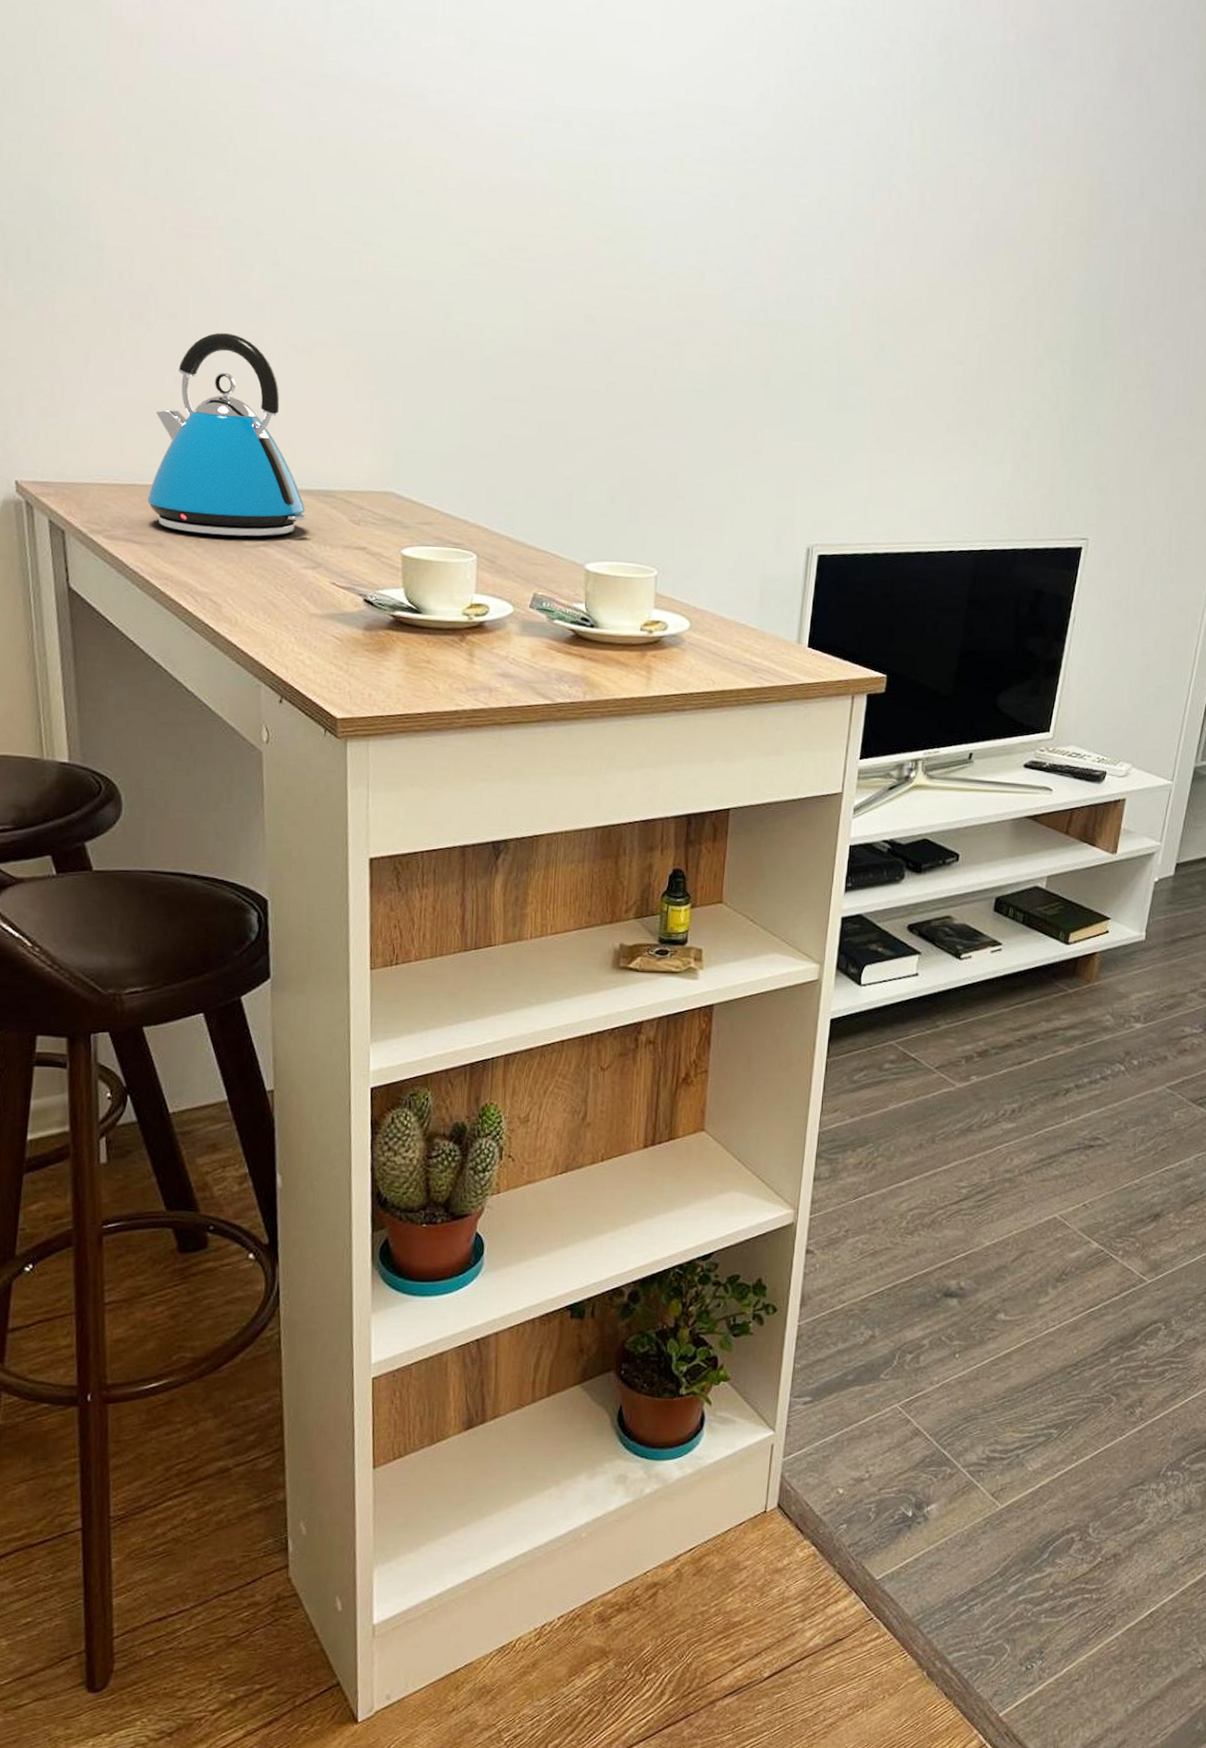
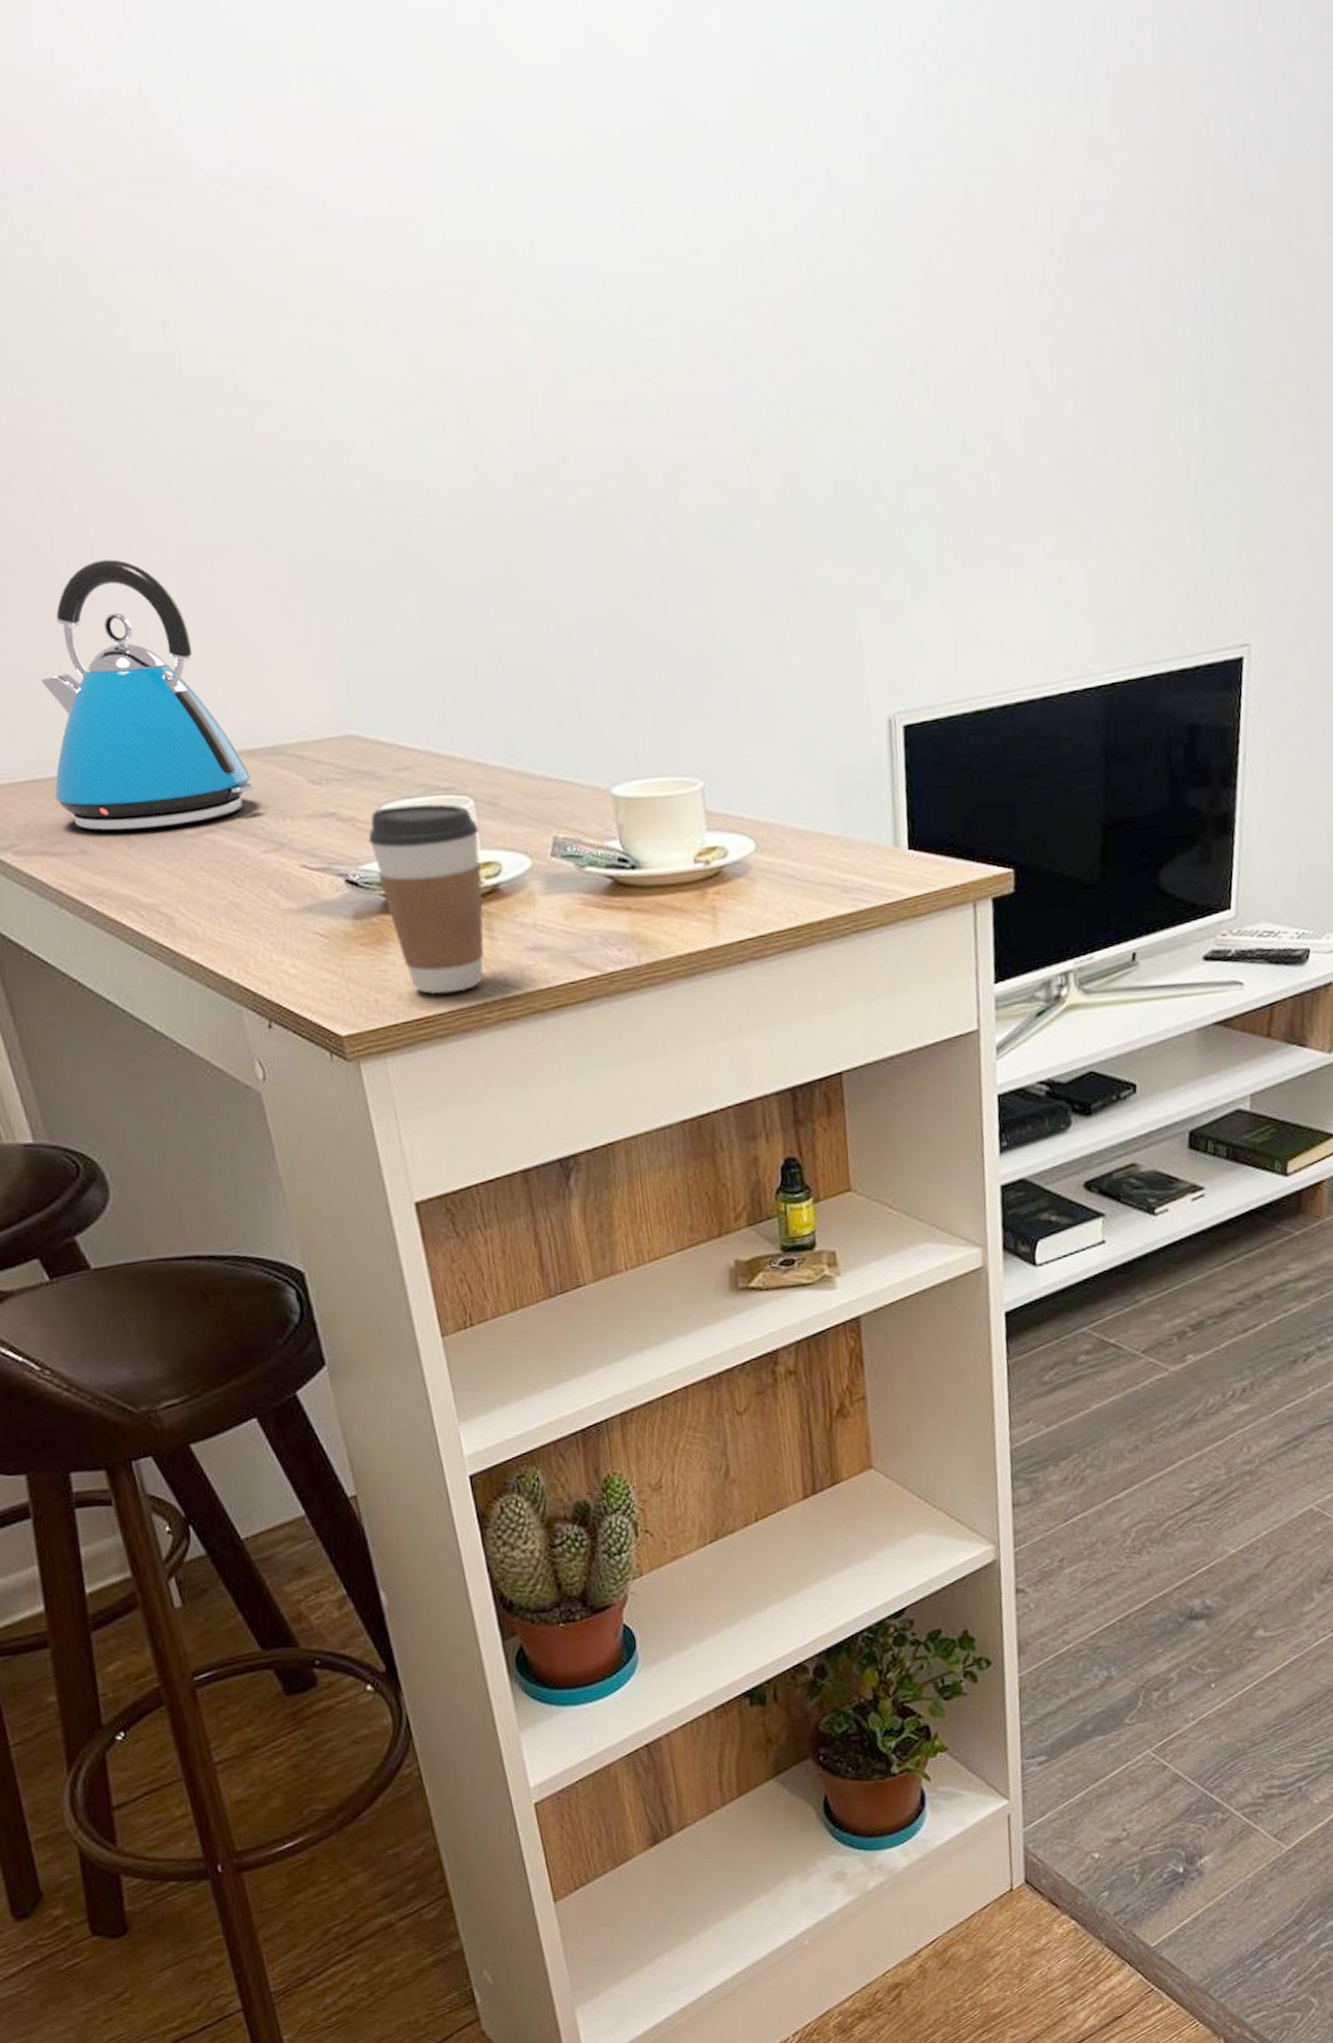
coffee cup: none [388,549,477,699] -> present [368,803,484,995]

